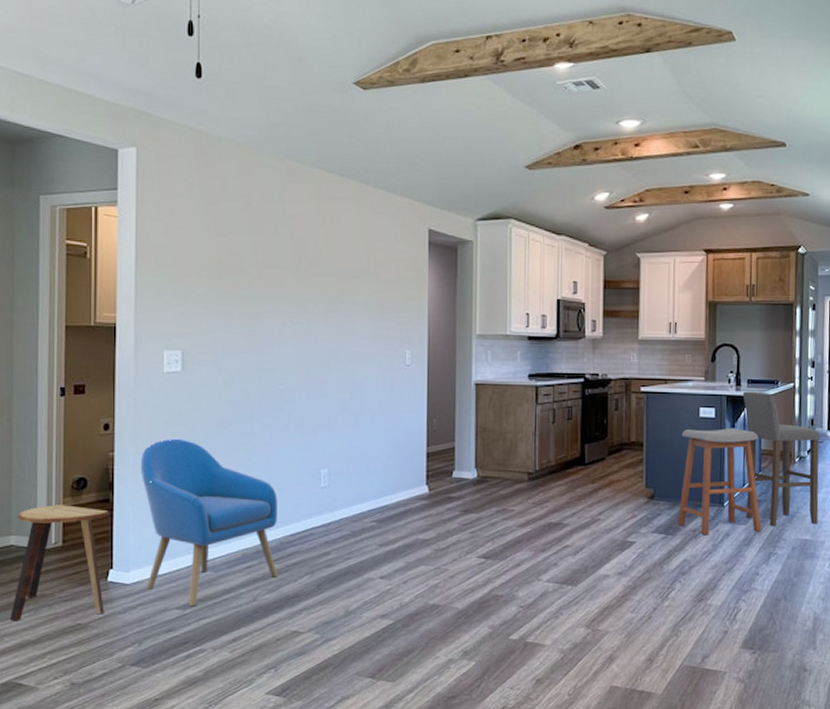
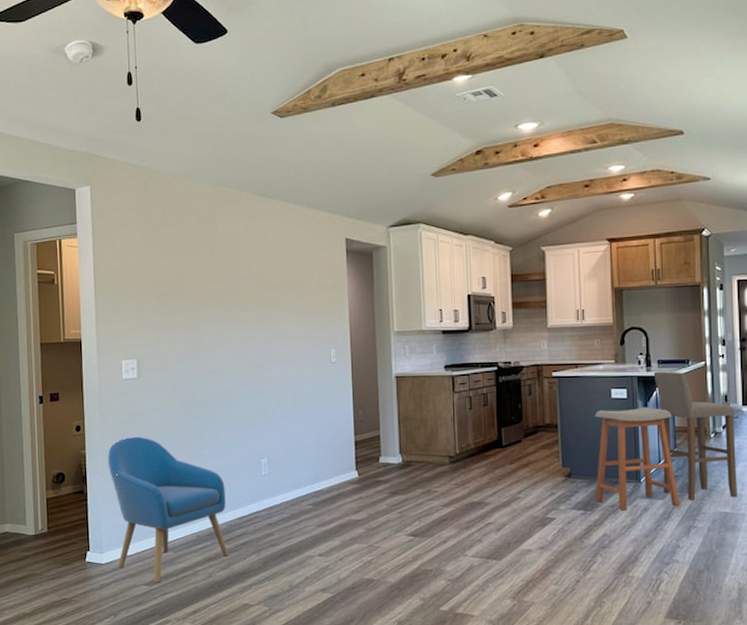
stool: present [9,505,110,621] -> none [8,496,85,597]

